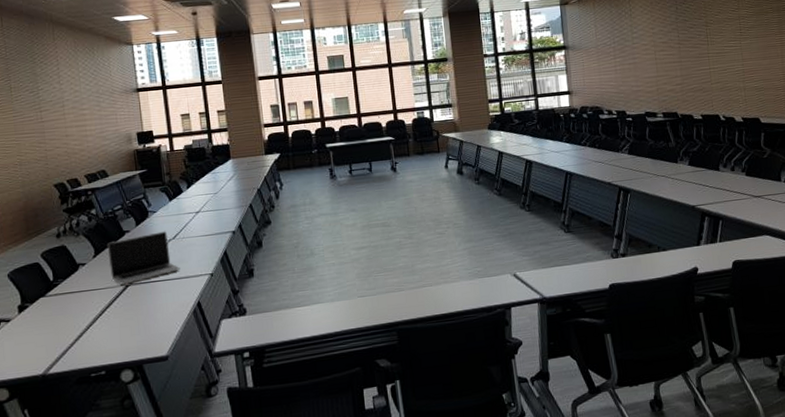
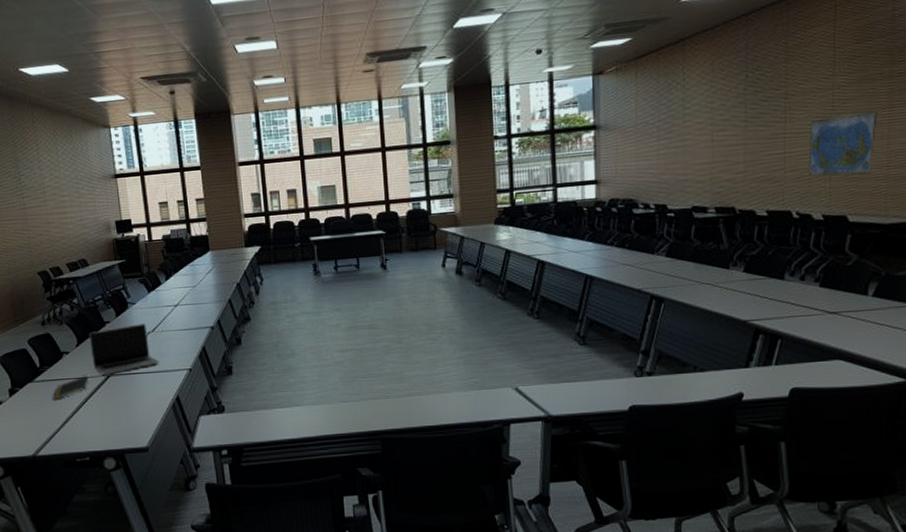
notepad: none [67,287,106,313] -> present [53,376,89,399]
world map: none [726,37,773,87] -> present [808,111,877,177]

